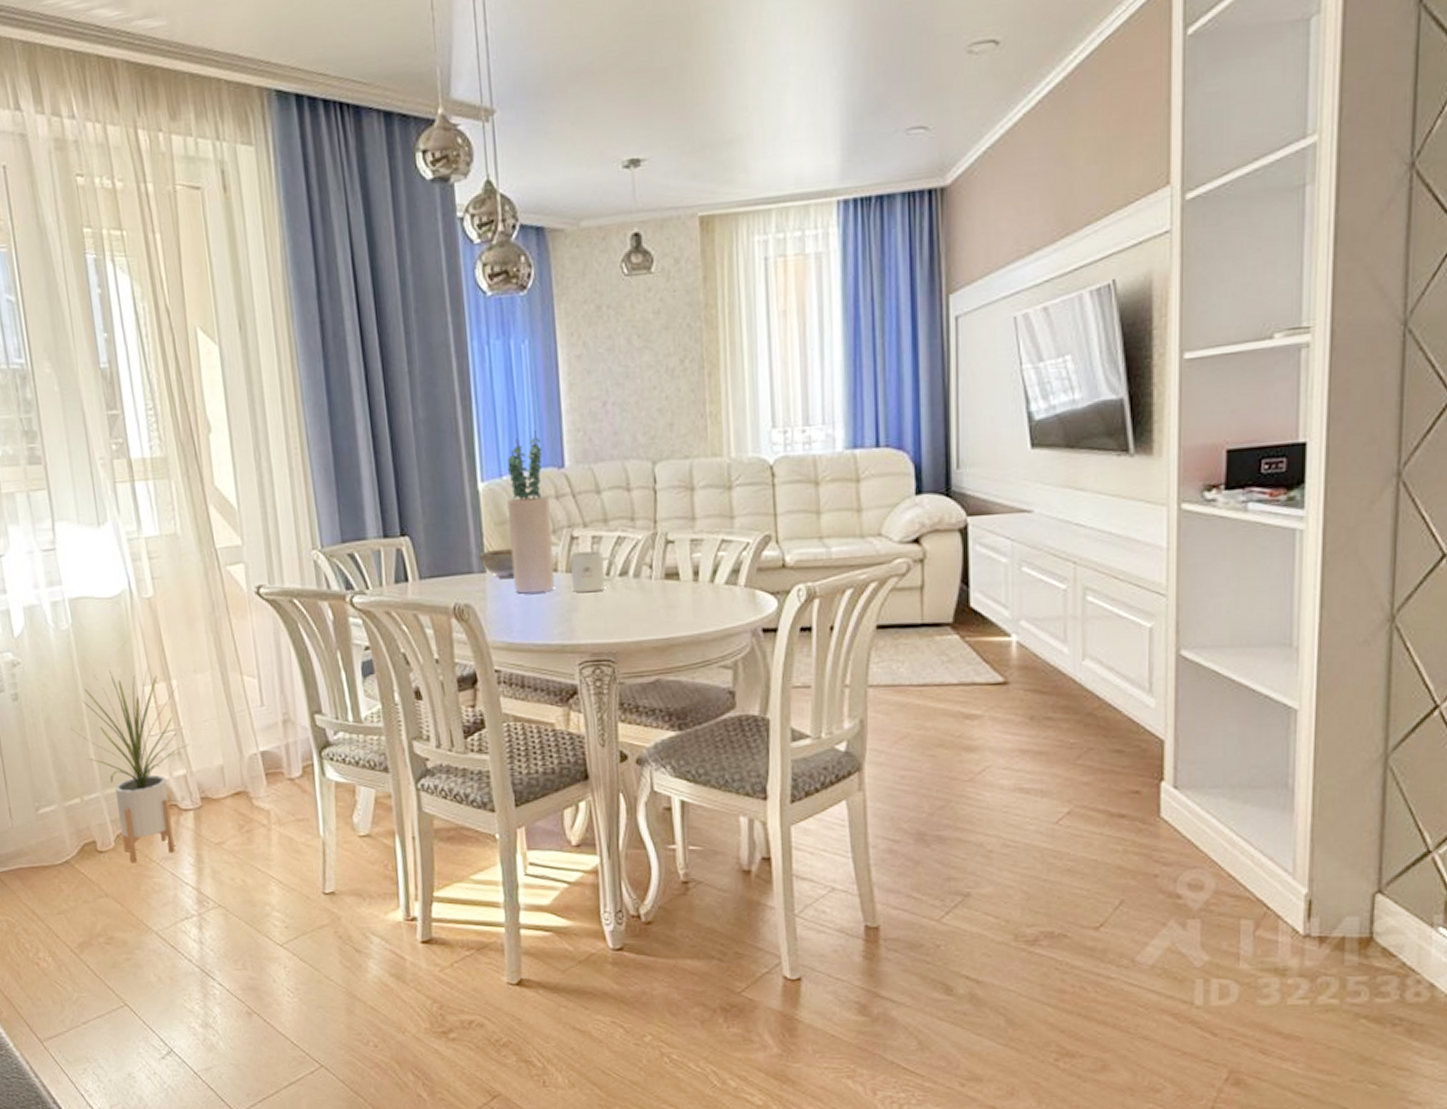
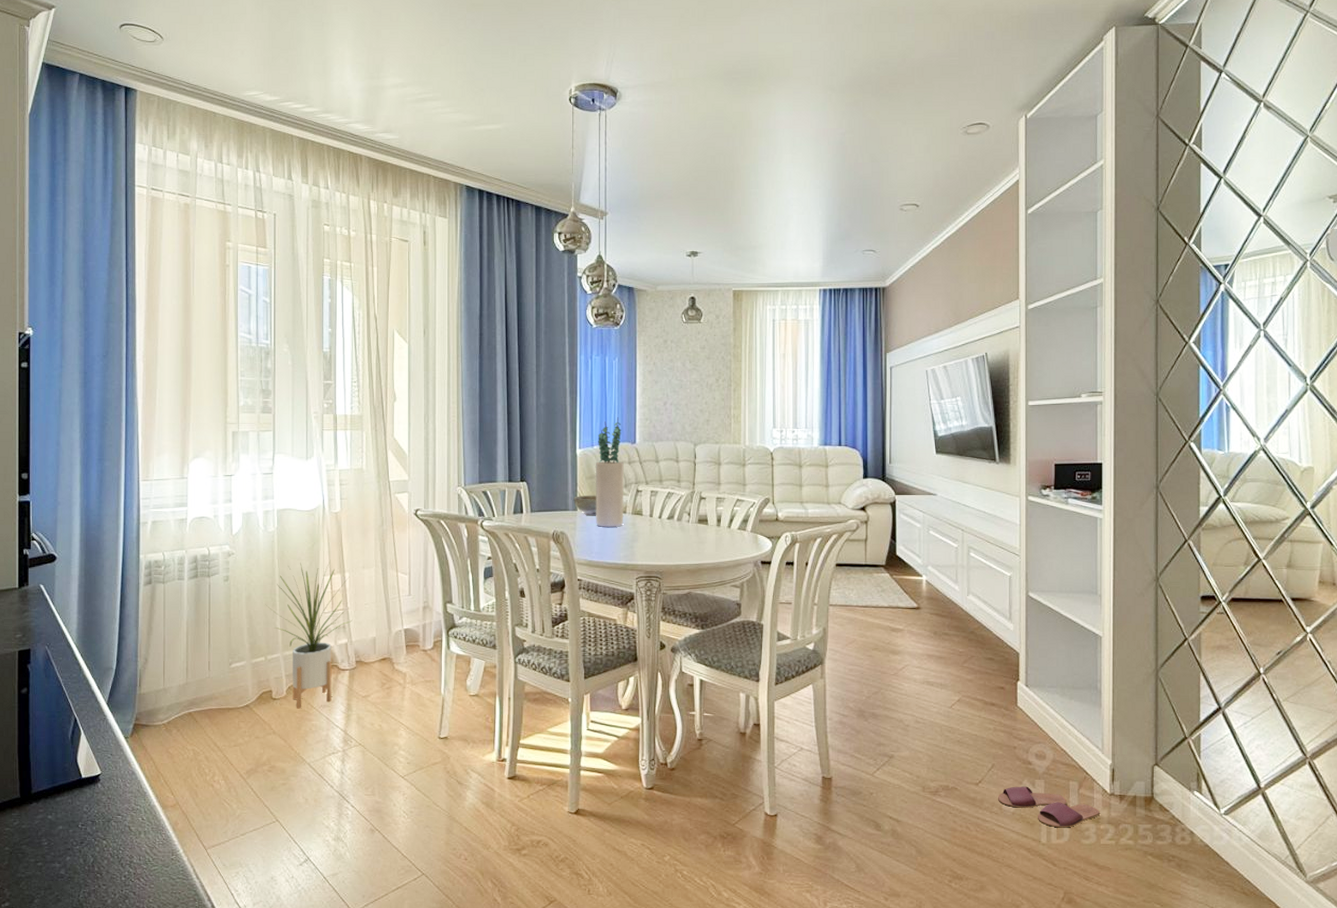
mug: present [569,550,618,593] -> none [635,500,667,529]
slippers: none [1129,929,1287,985] -> present [998,786,1100,828]

